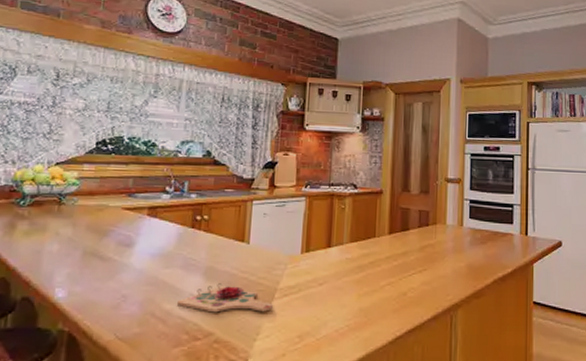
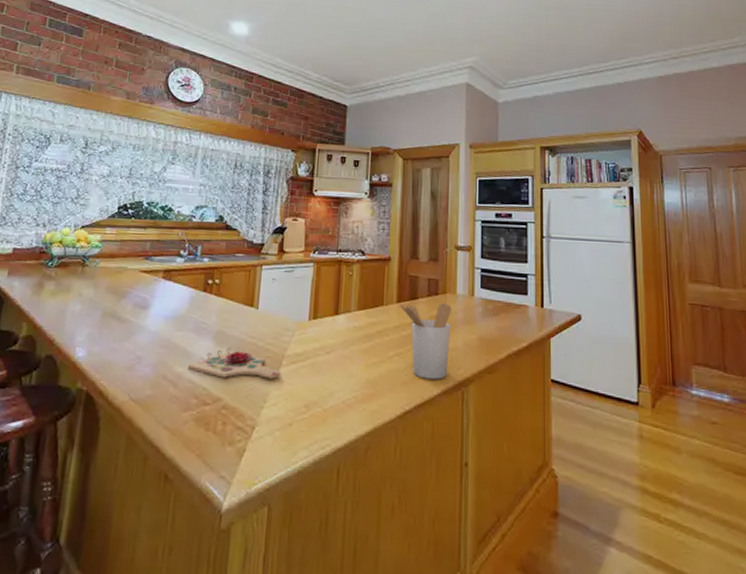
utensil holder: none [390,234,442,306] -> present [399,302,453,380]

